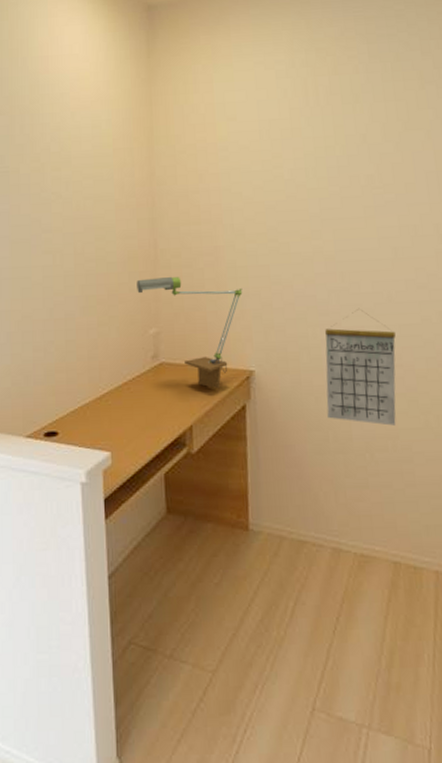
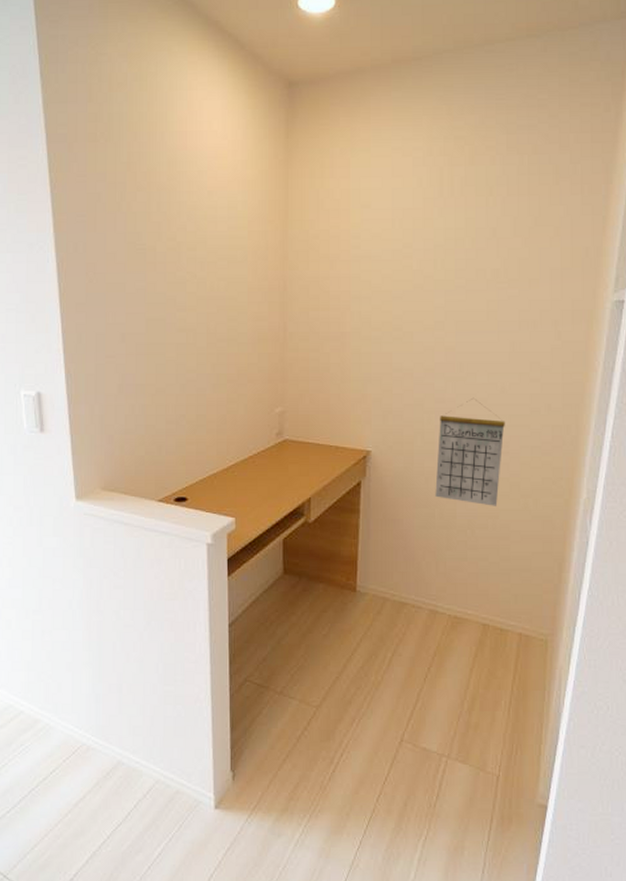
desk lamp: present [137,276,243,389] -> none [265,359,365,466]

